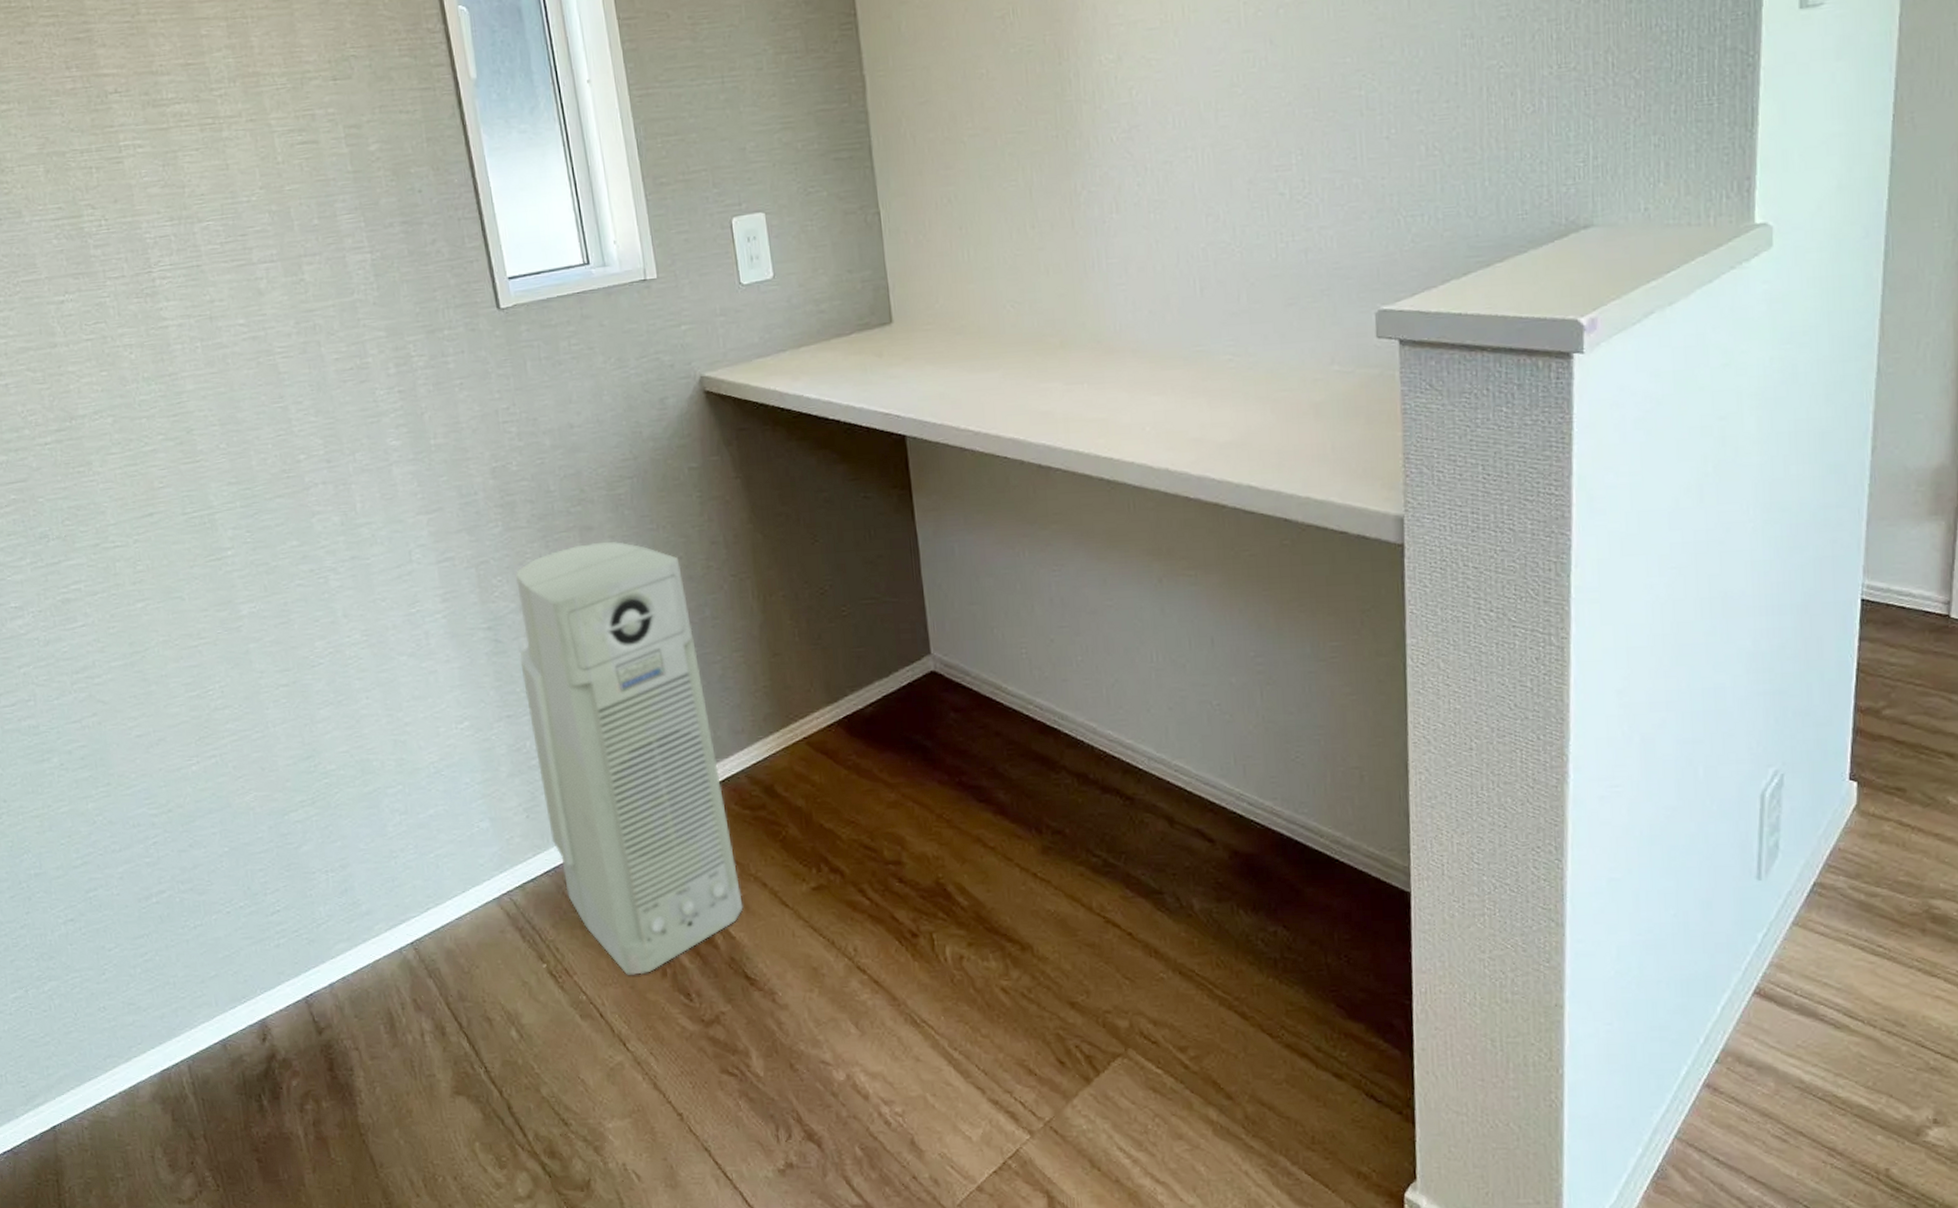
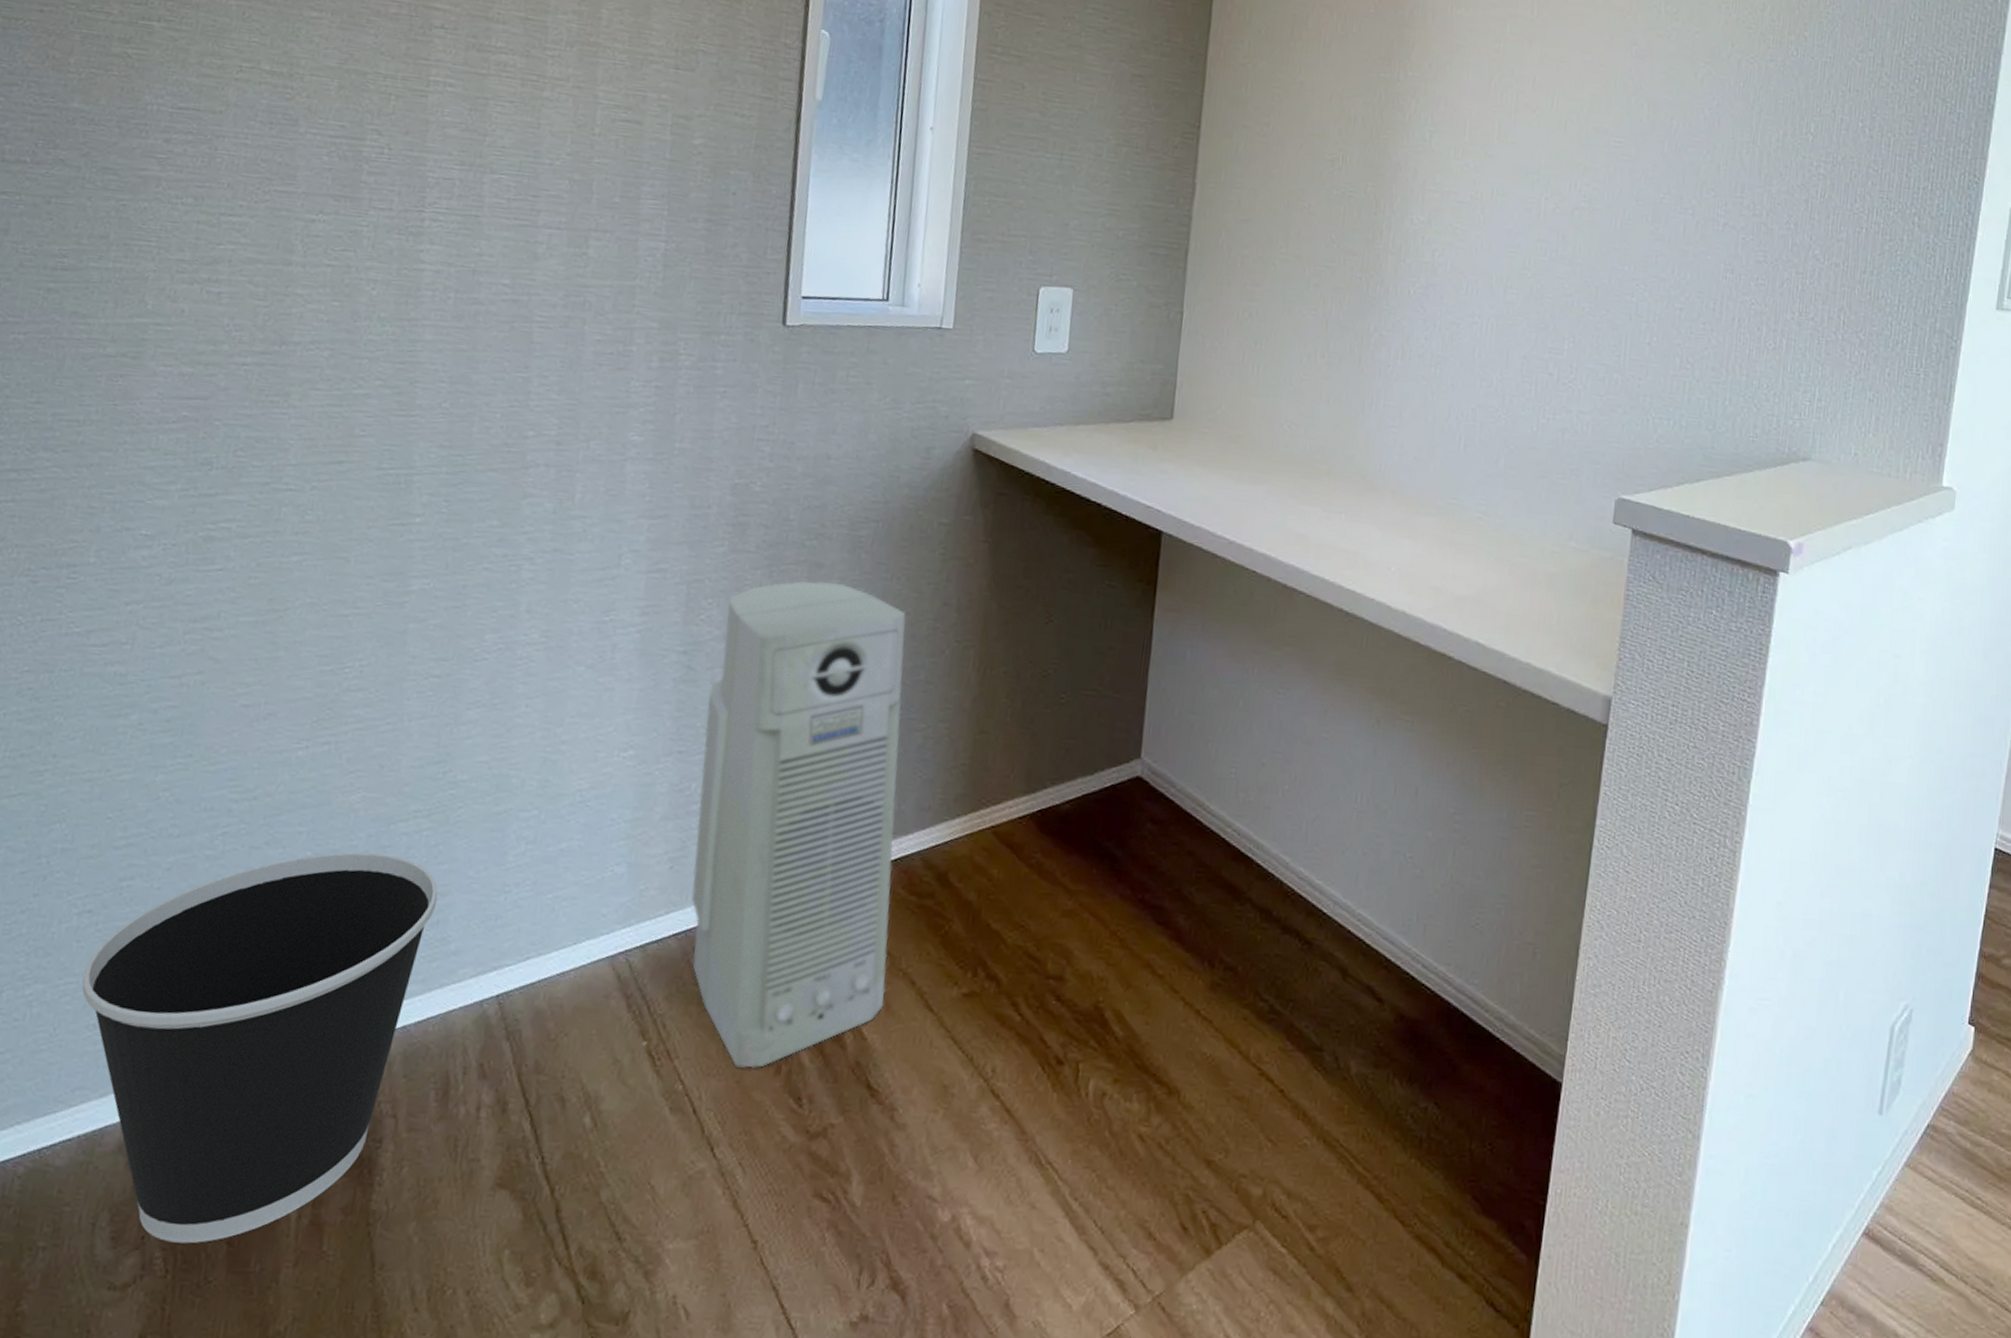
wastebasket: none [82,841,341,1164] -> present [82,852,439,1244]

